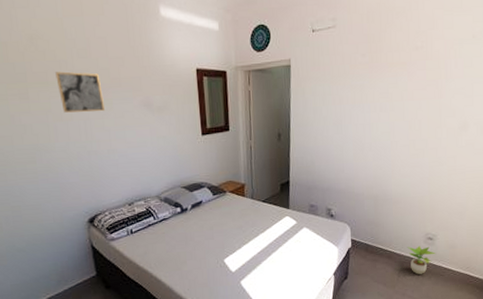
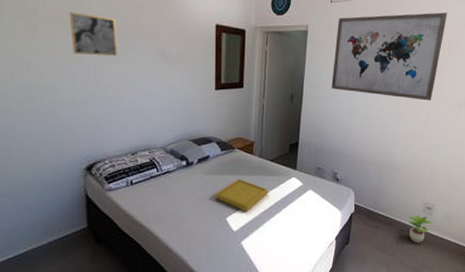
serving tray: none [210,221,263,253] -> present [214,179,269,212]
wall art: none [319,28,443,127] -> present [331,12,448,101]

